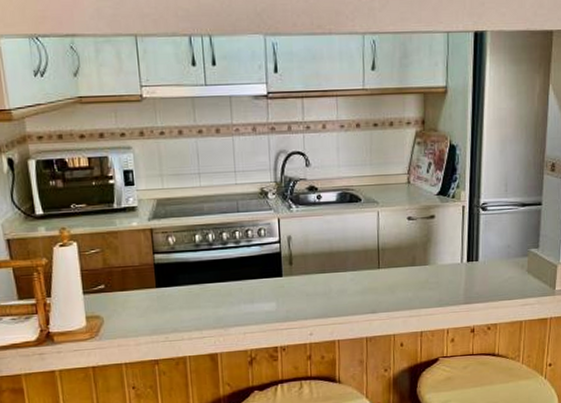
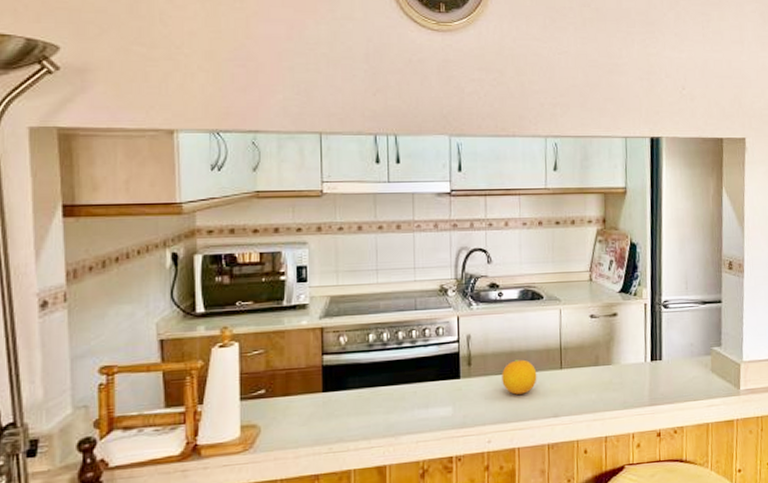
fruit: none [322,258,356,292] -> present [502,358,537,395]

